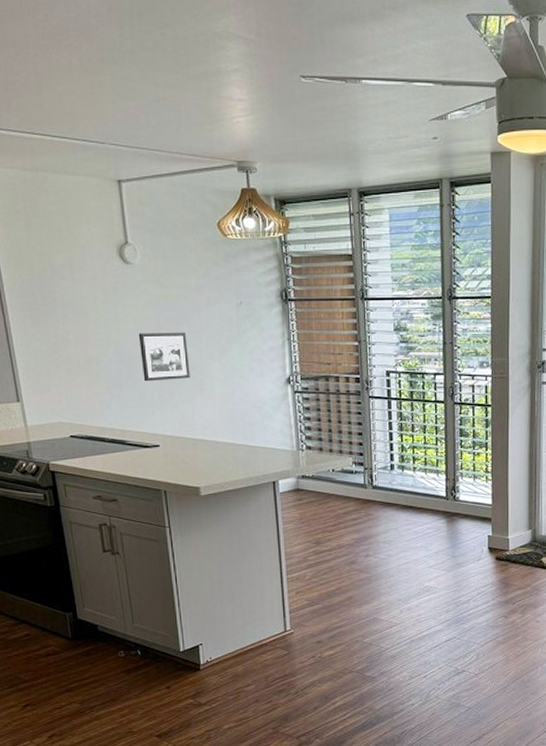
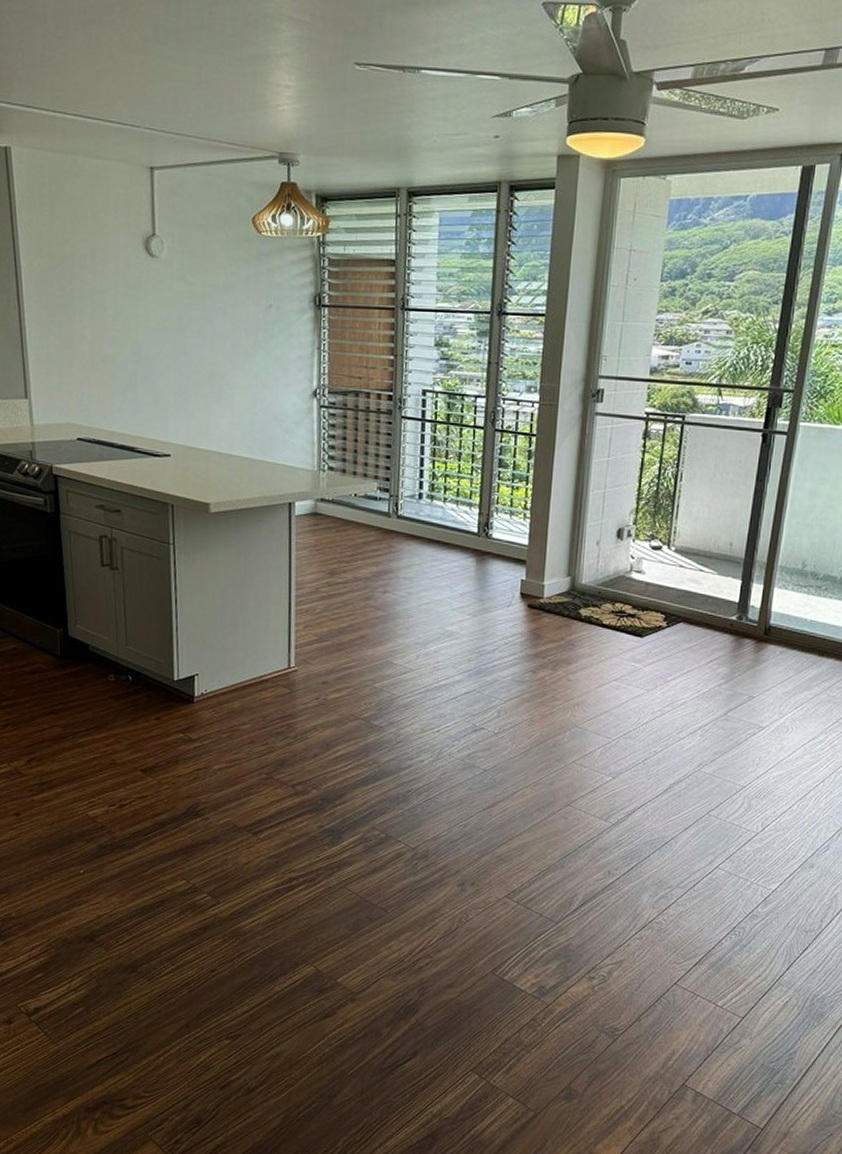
picture frame: present [138,332,190,382] -> none [158,332,210,386]

